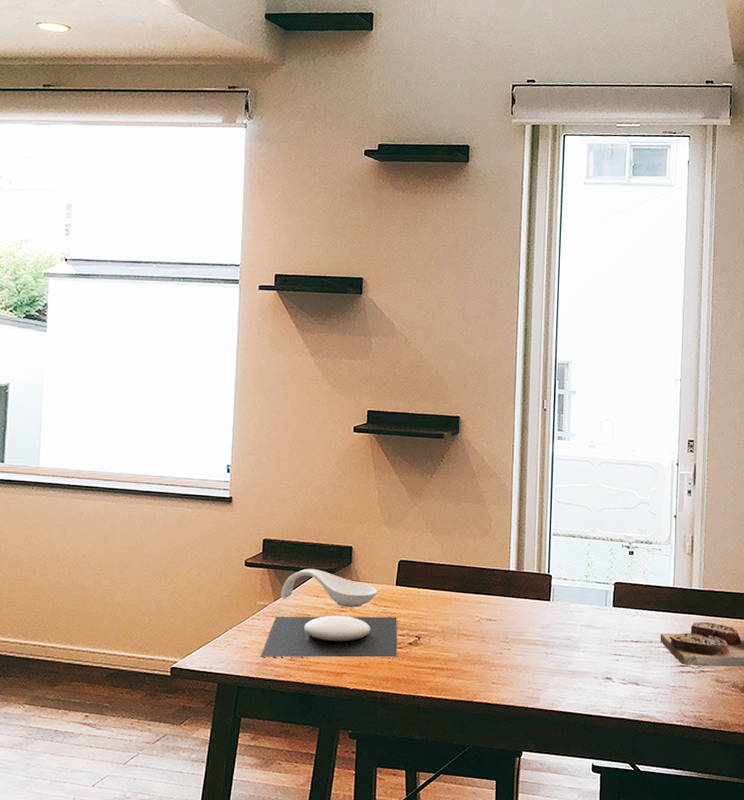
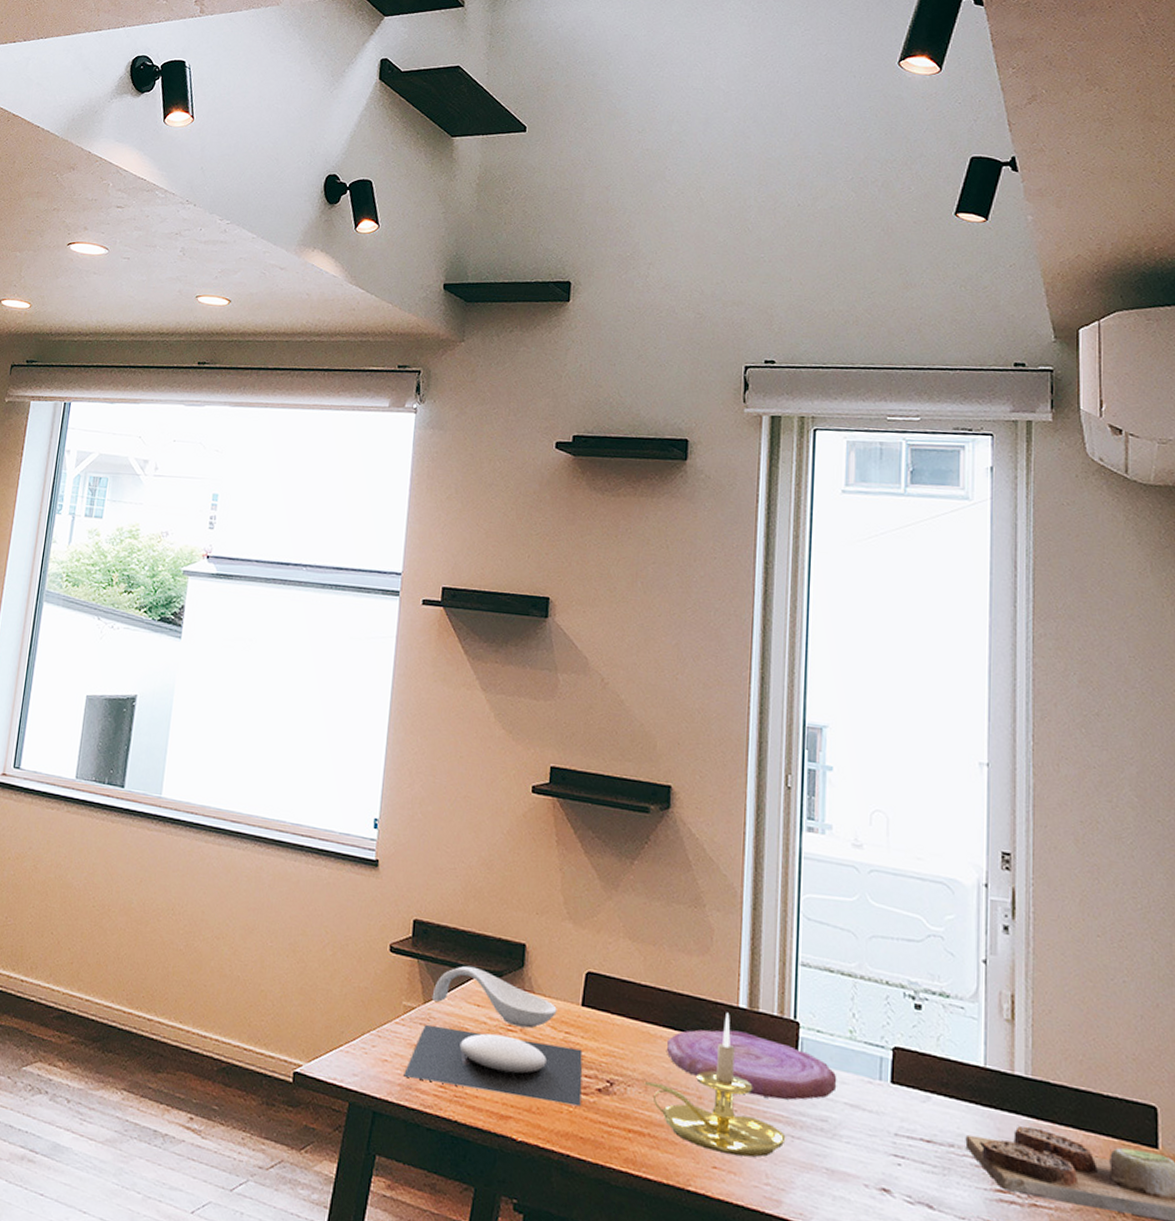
candle holder: none [443,575,542,672] -> present [644,1012,786,1158]
plate: none [459,587,577,630] -> present [667,1029,837,1100]

